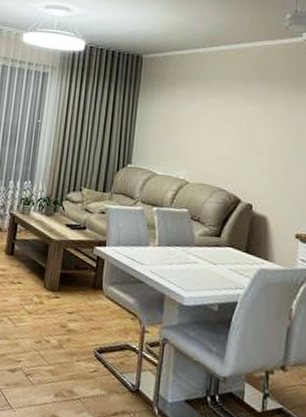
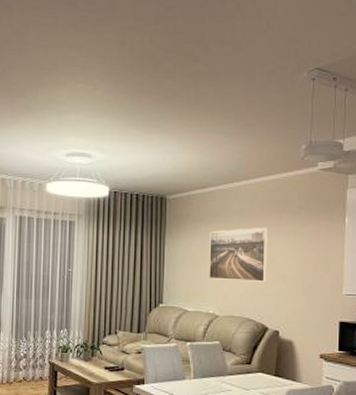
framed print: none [181,94,246,152] -> present [209,228,268,282]

